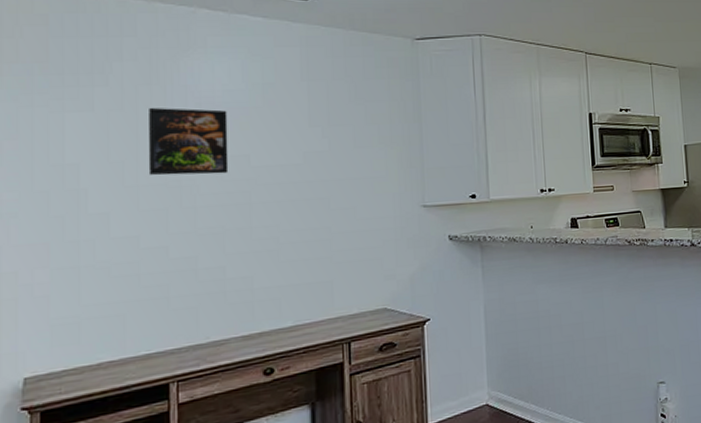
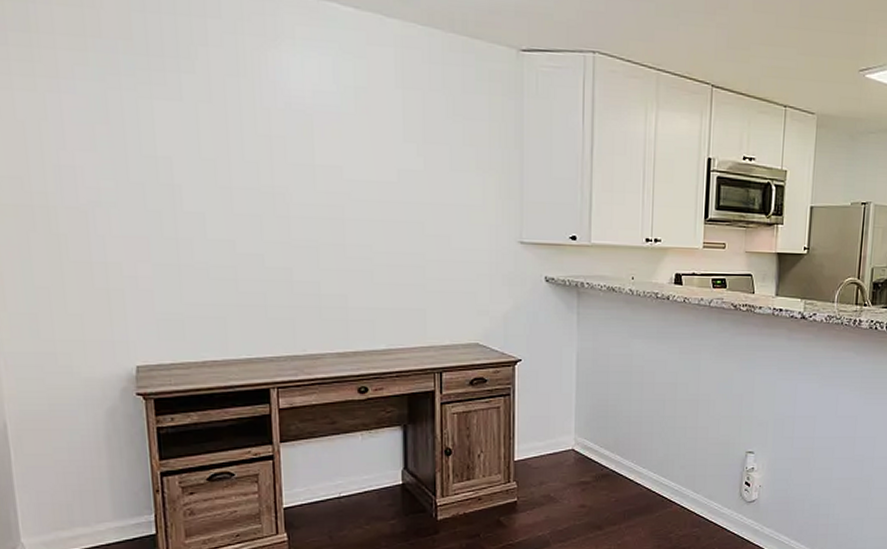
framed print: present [148,107,229,176] -> none [238,102,321,184]

